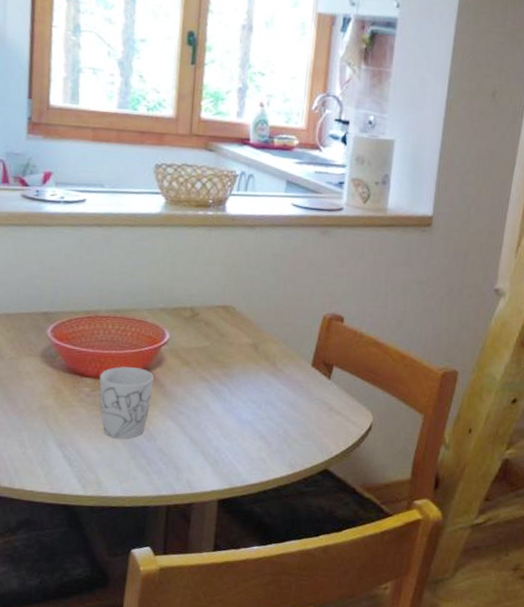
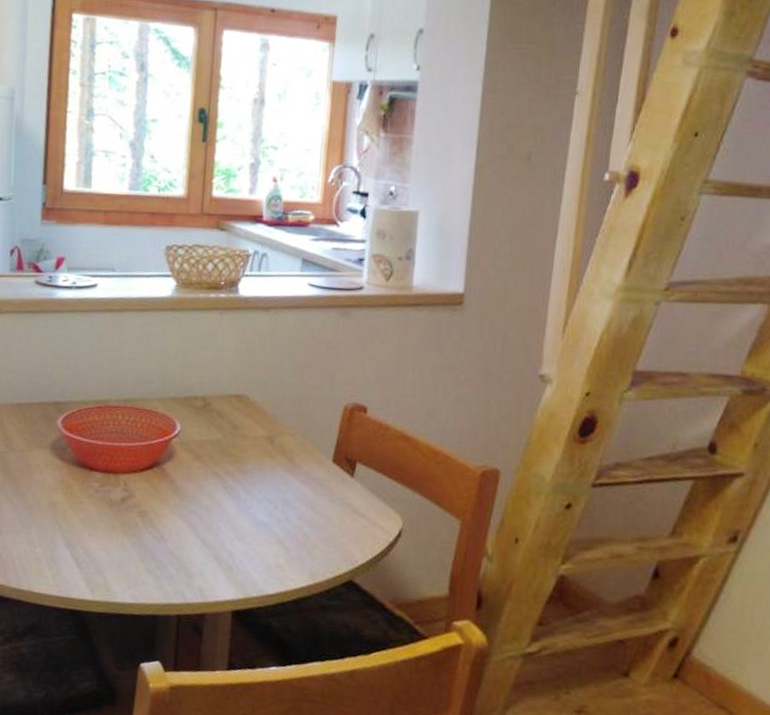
mug: present [99,366,154,439] -> none [108,460,164,540]

